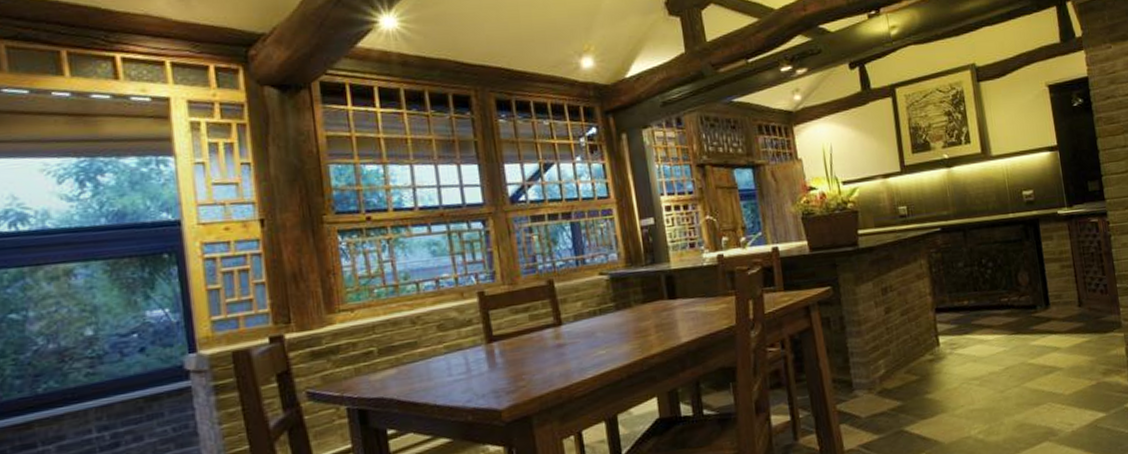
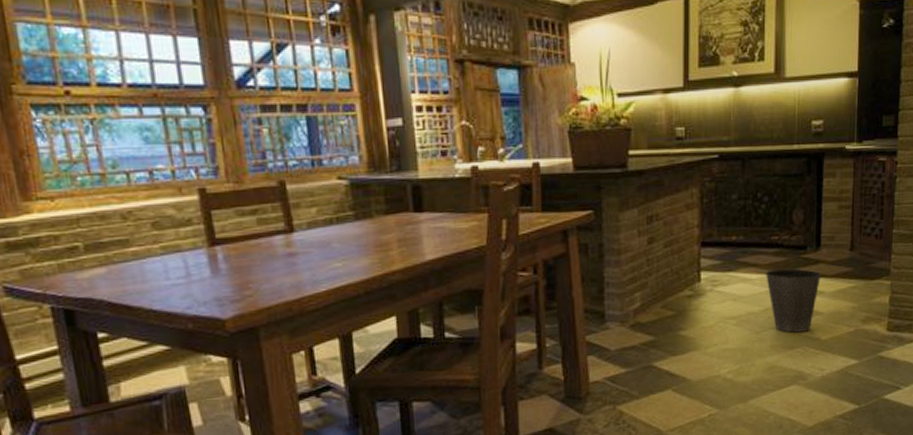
waste basket: none [1000,327,1056,390] -> present [765,268,822,333]

